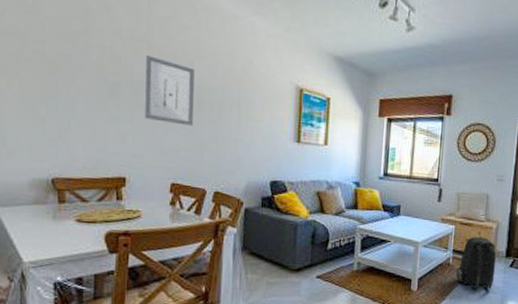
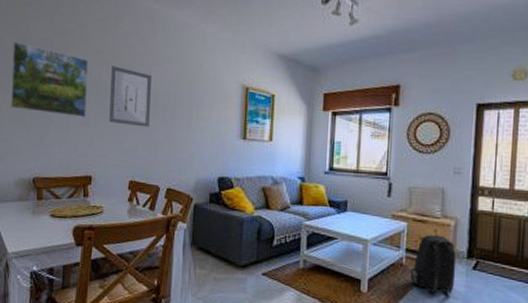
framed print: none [16,16,117,112] -> present [9,41,88,118]

